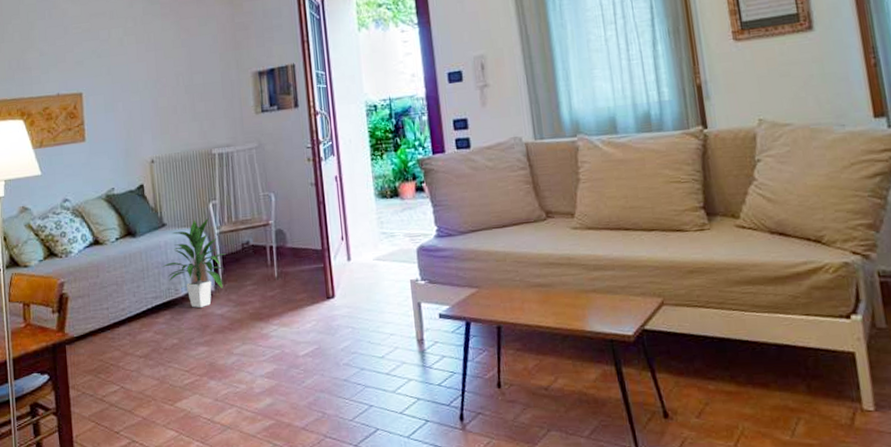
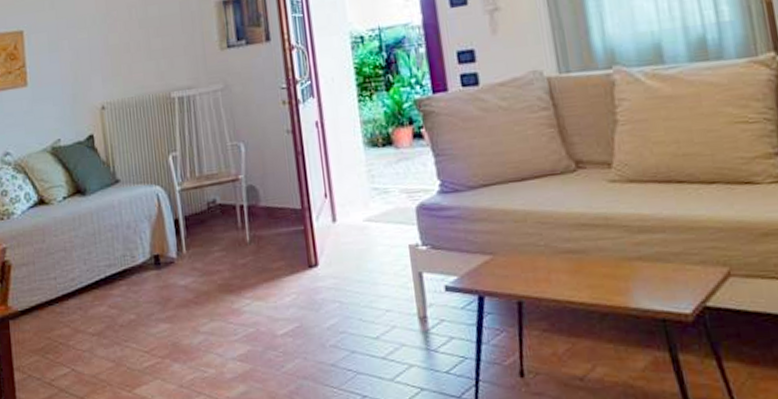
indoor plant: present [161,217,226,308] -> none [115,171,189,278]

